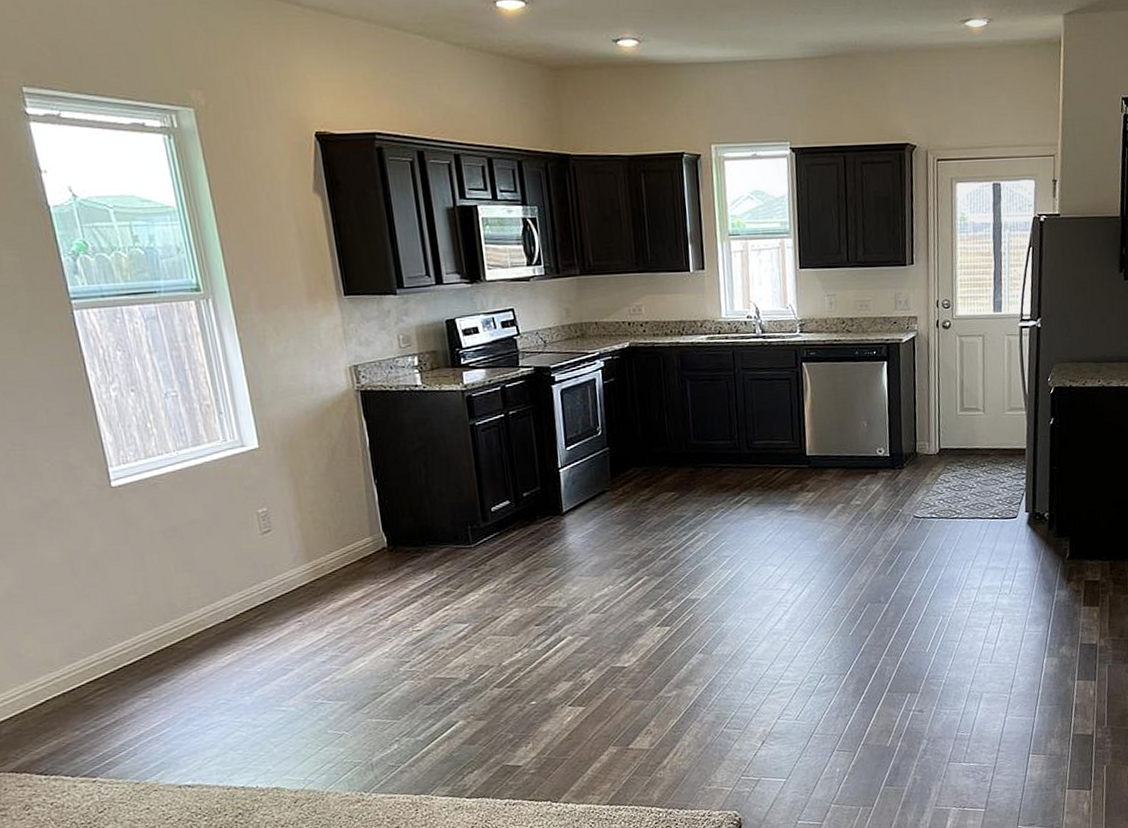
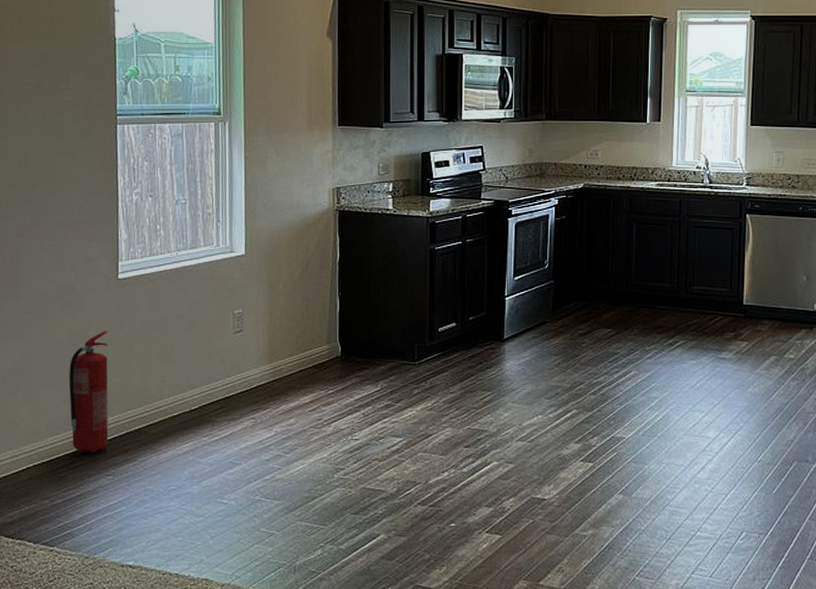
fire extinguisher: none [72,545,137,679] -> present [68,331,109,454]

